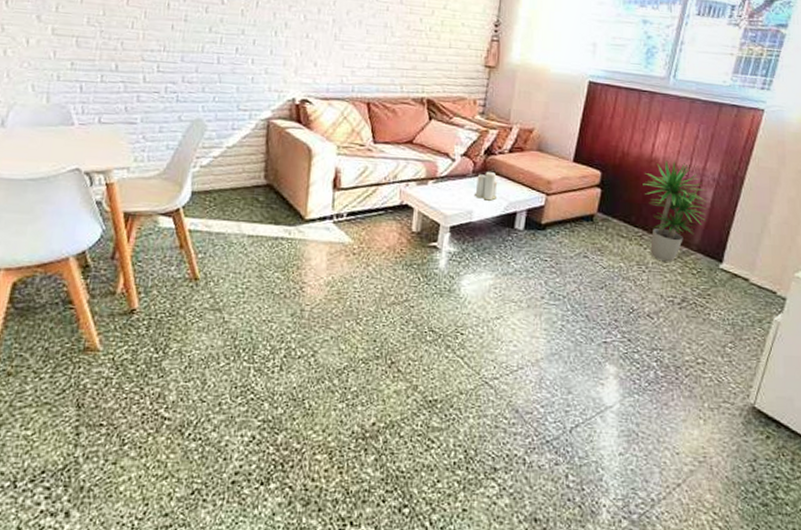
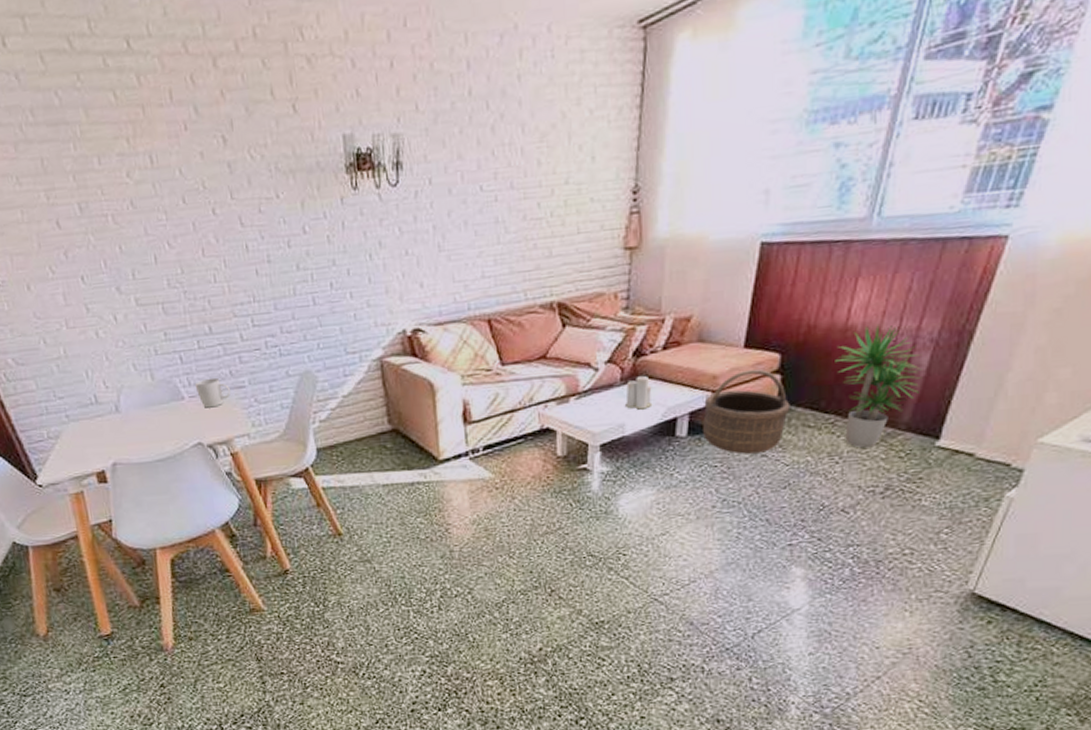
mug: none [87,110,121,138] -> present [194,377,230,408]
basket: none [537,180,608,254] -> present [703,368,790,454]

